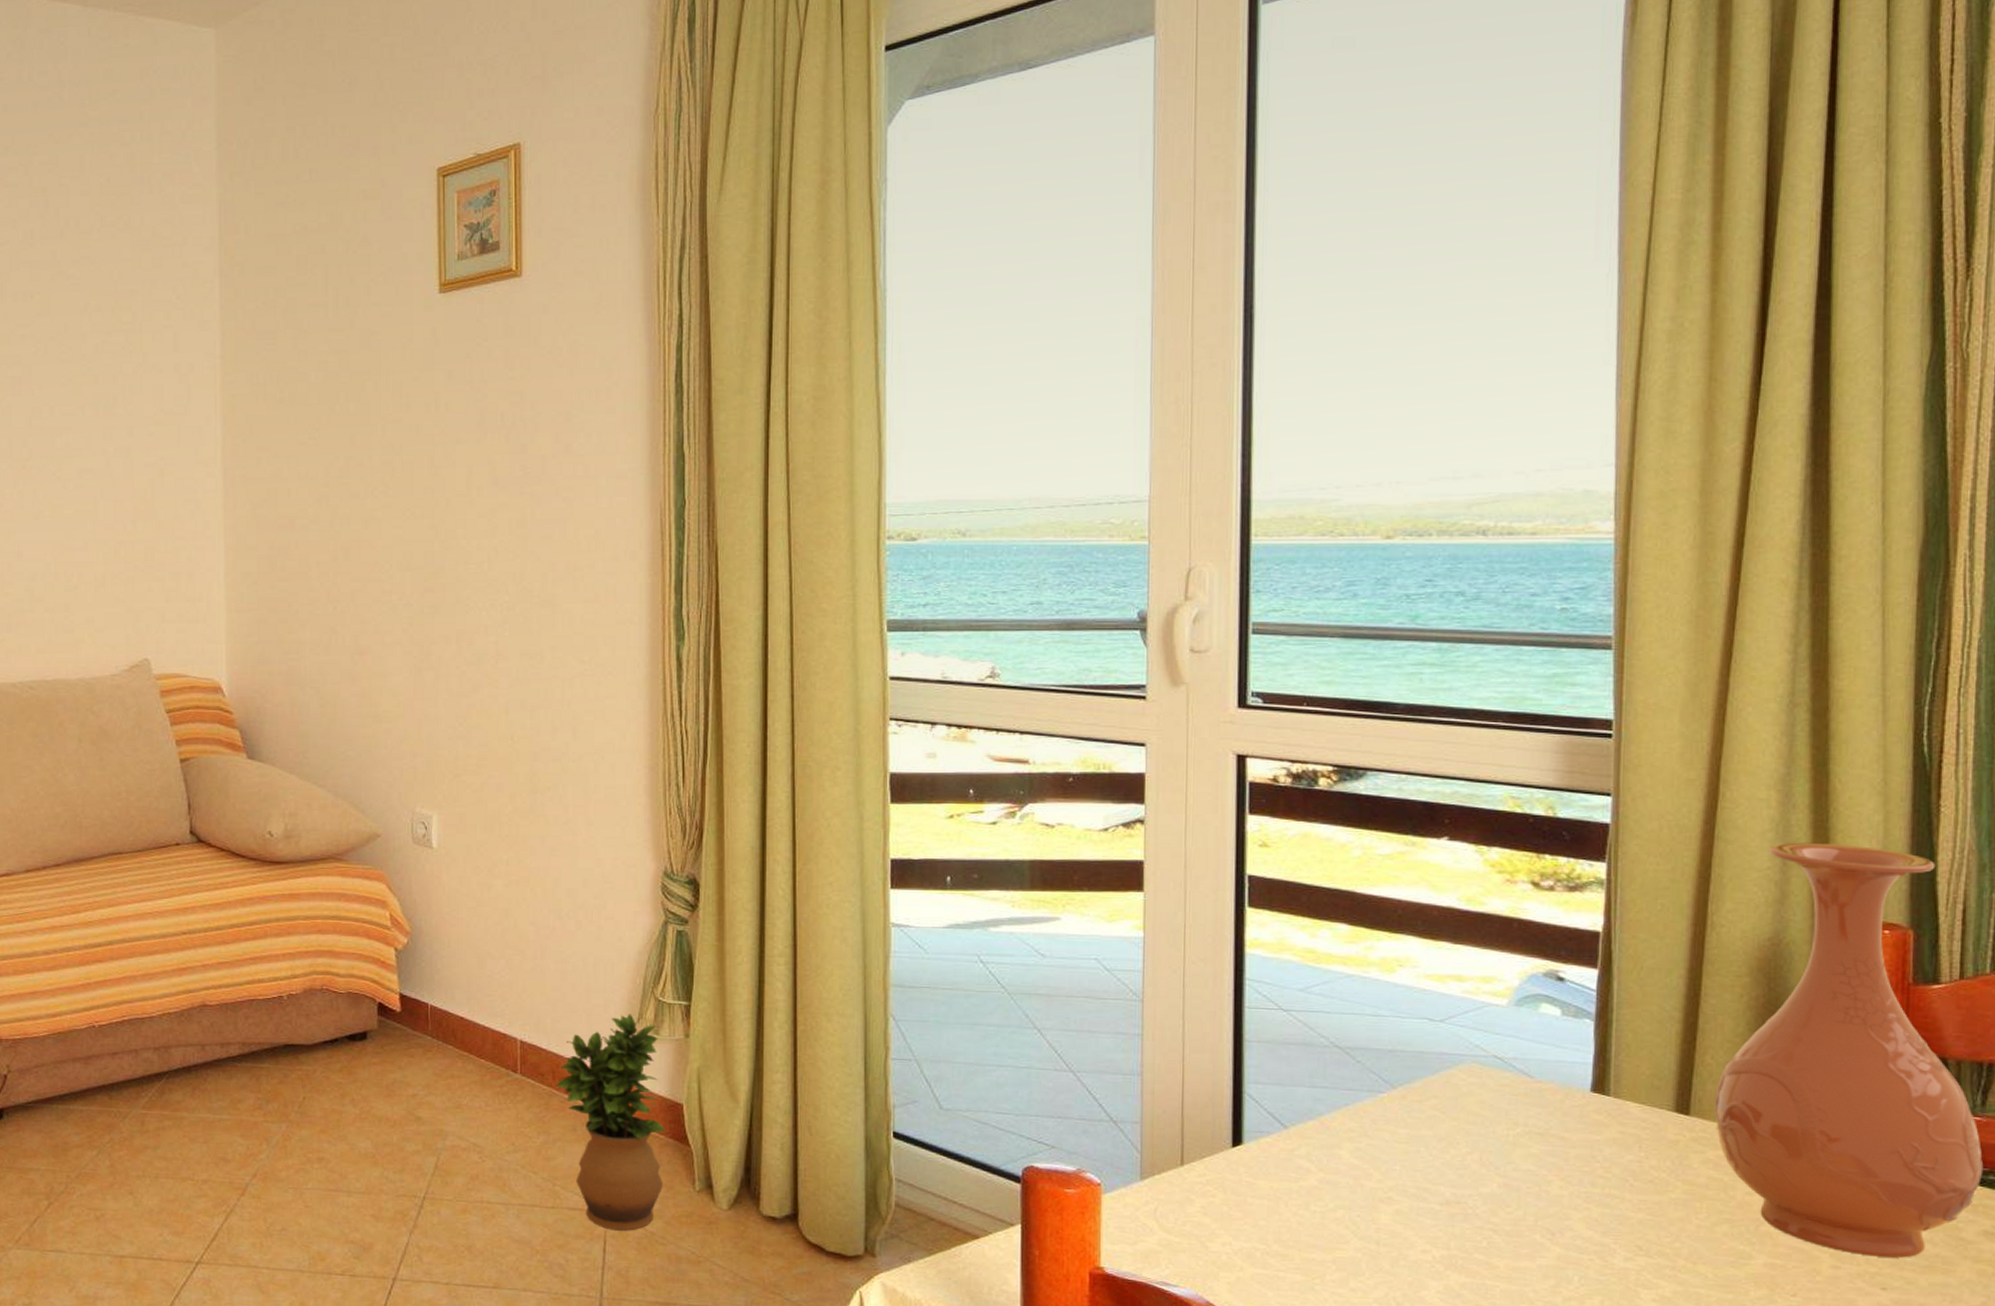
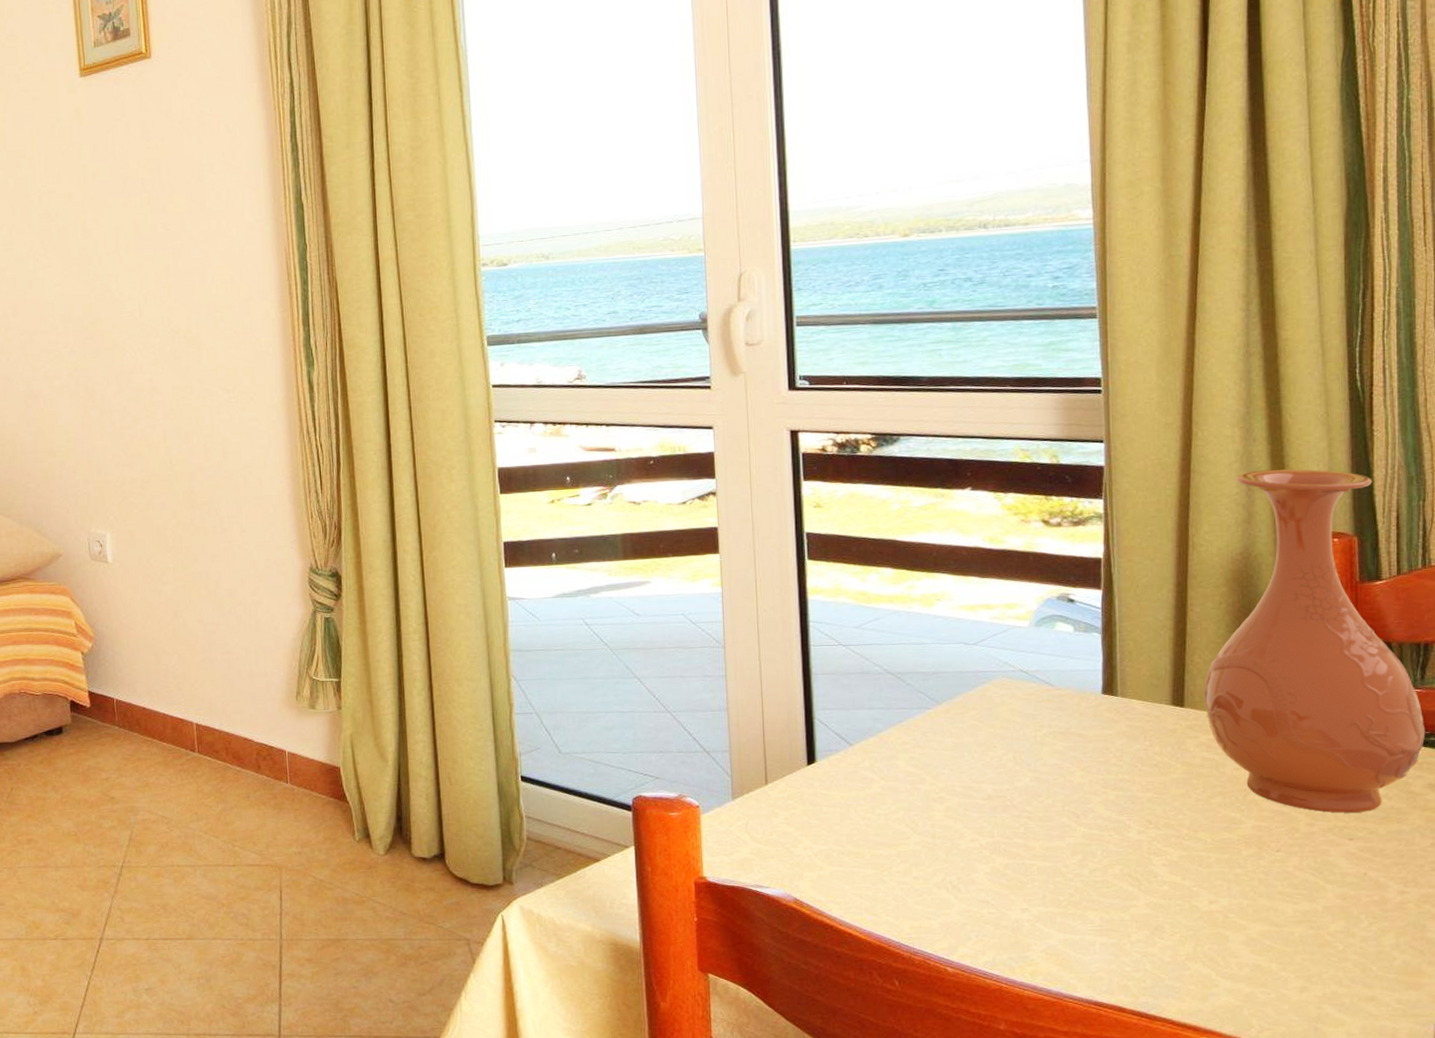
potted plant: present [556,1014,666,1230] -> none [229,693,327,880]

